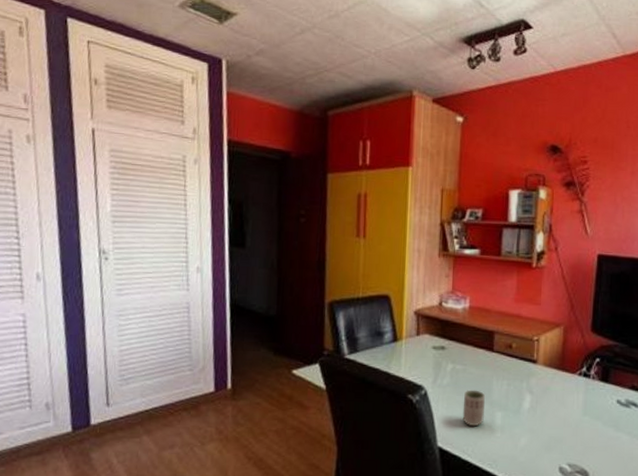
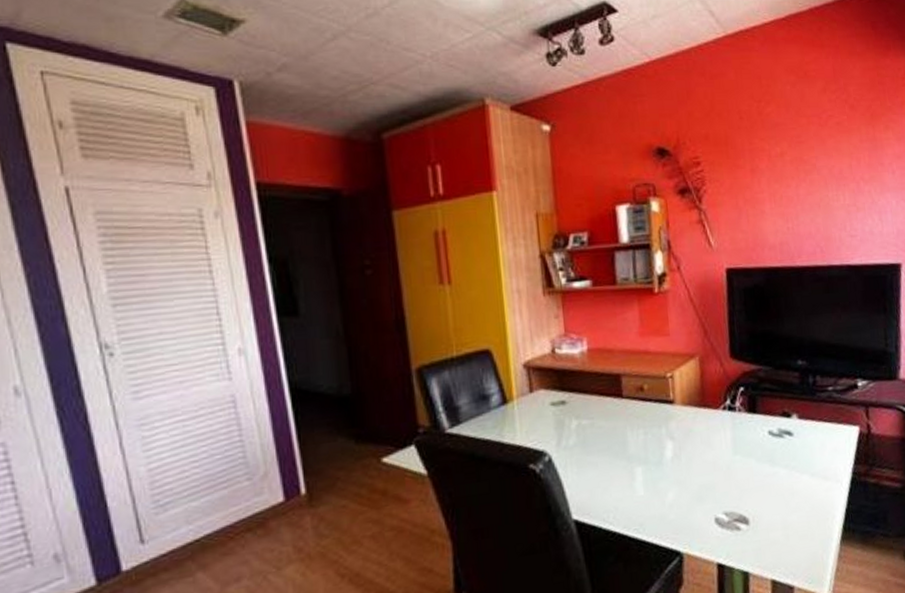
cup: present [462,389,485,427] -> none [595,445,623,489]

